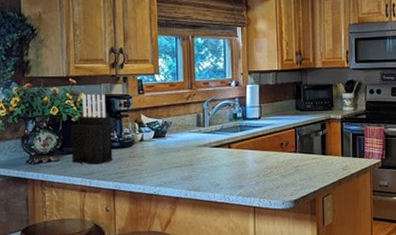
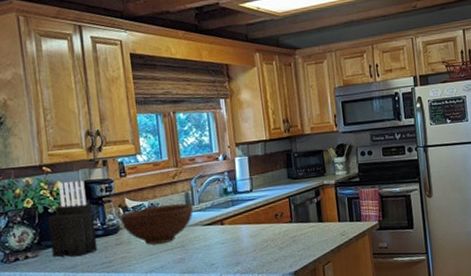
fruit bowl: none [135,124,204,161] -> present [119,203,194,246]

